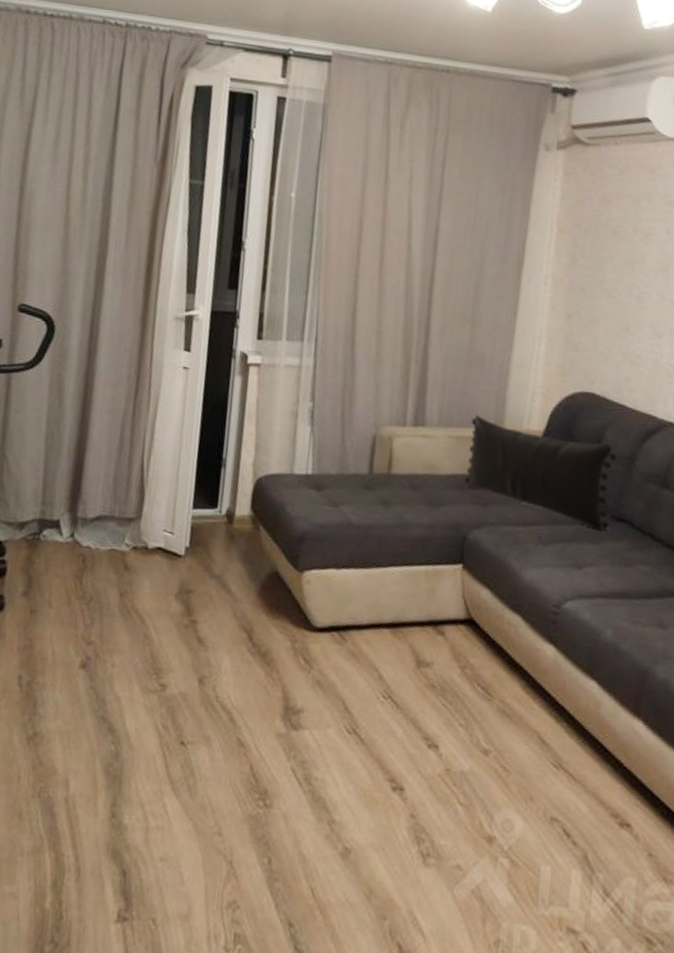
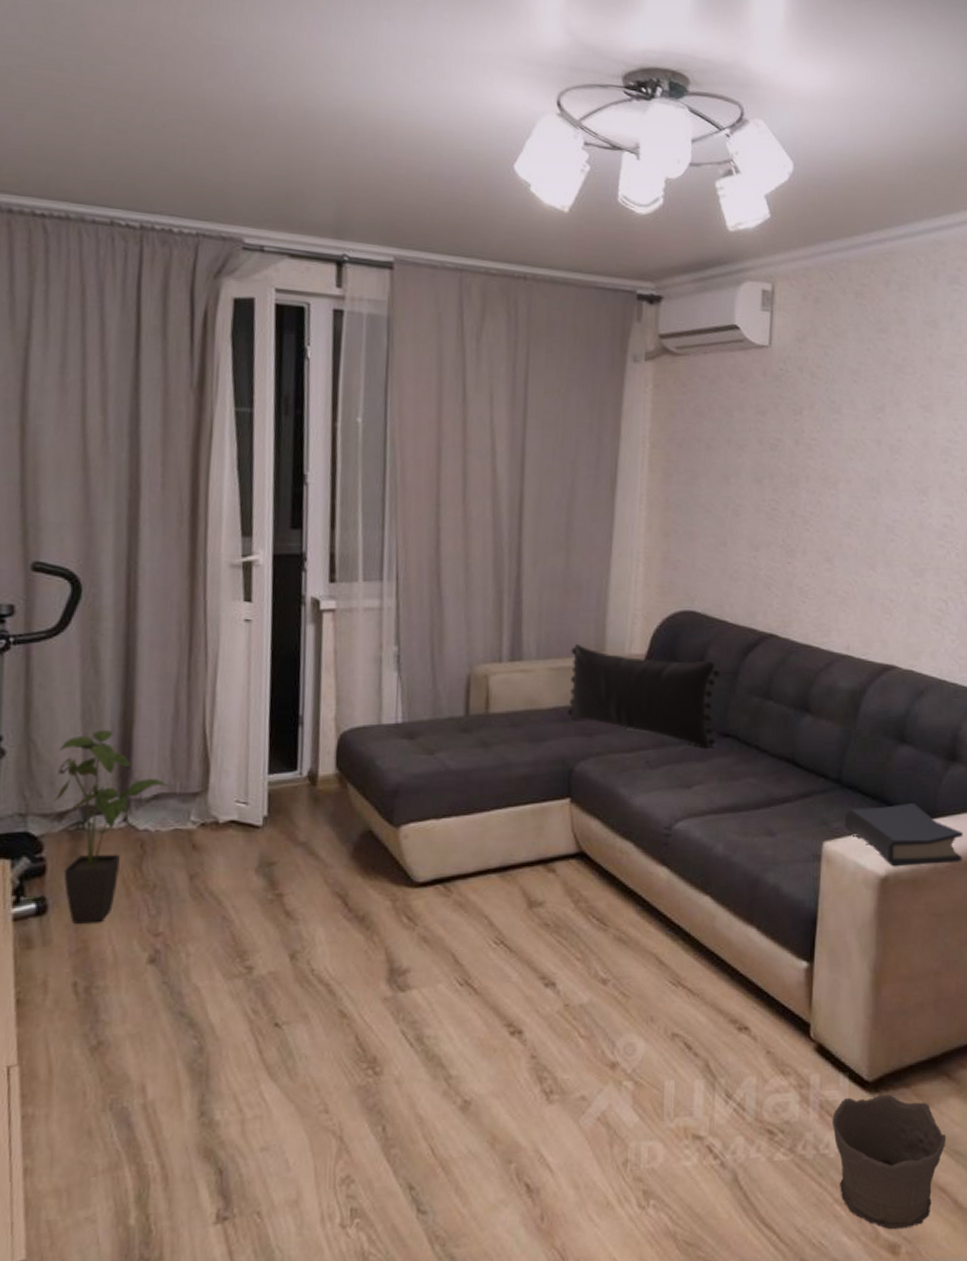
house plant: none [18,453,111,625] -> present [54,729,171,924]

